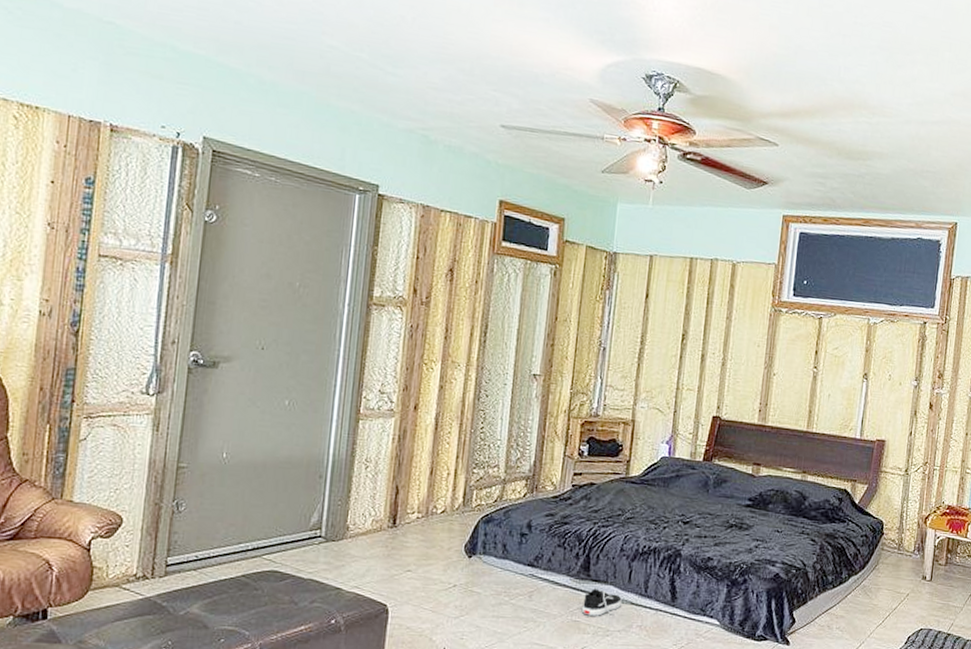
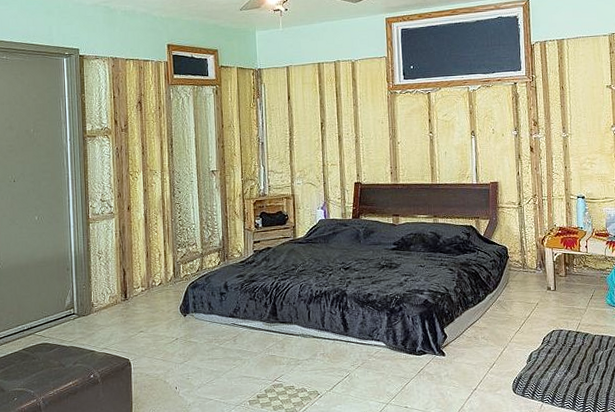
shoe: present [577,587,622,616] -> none [272,328,306,350]

